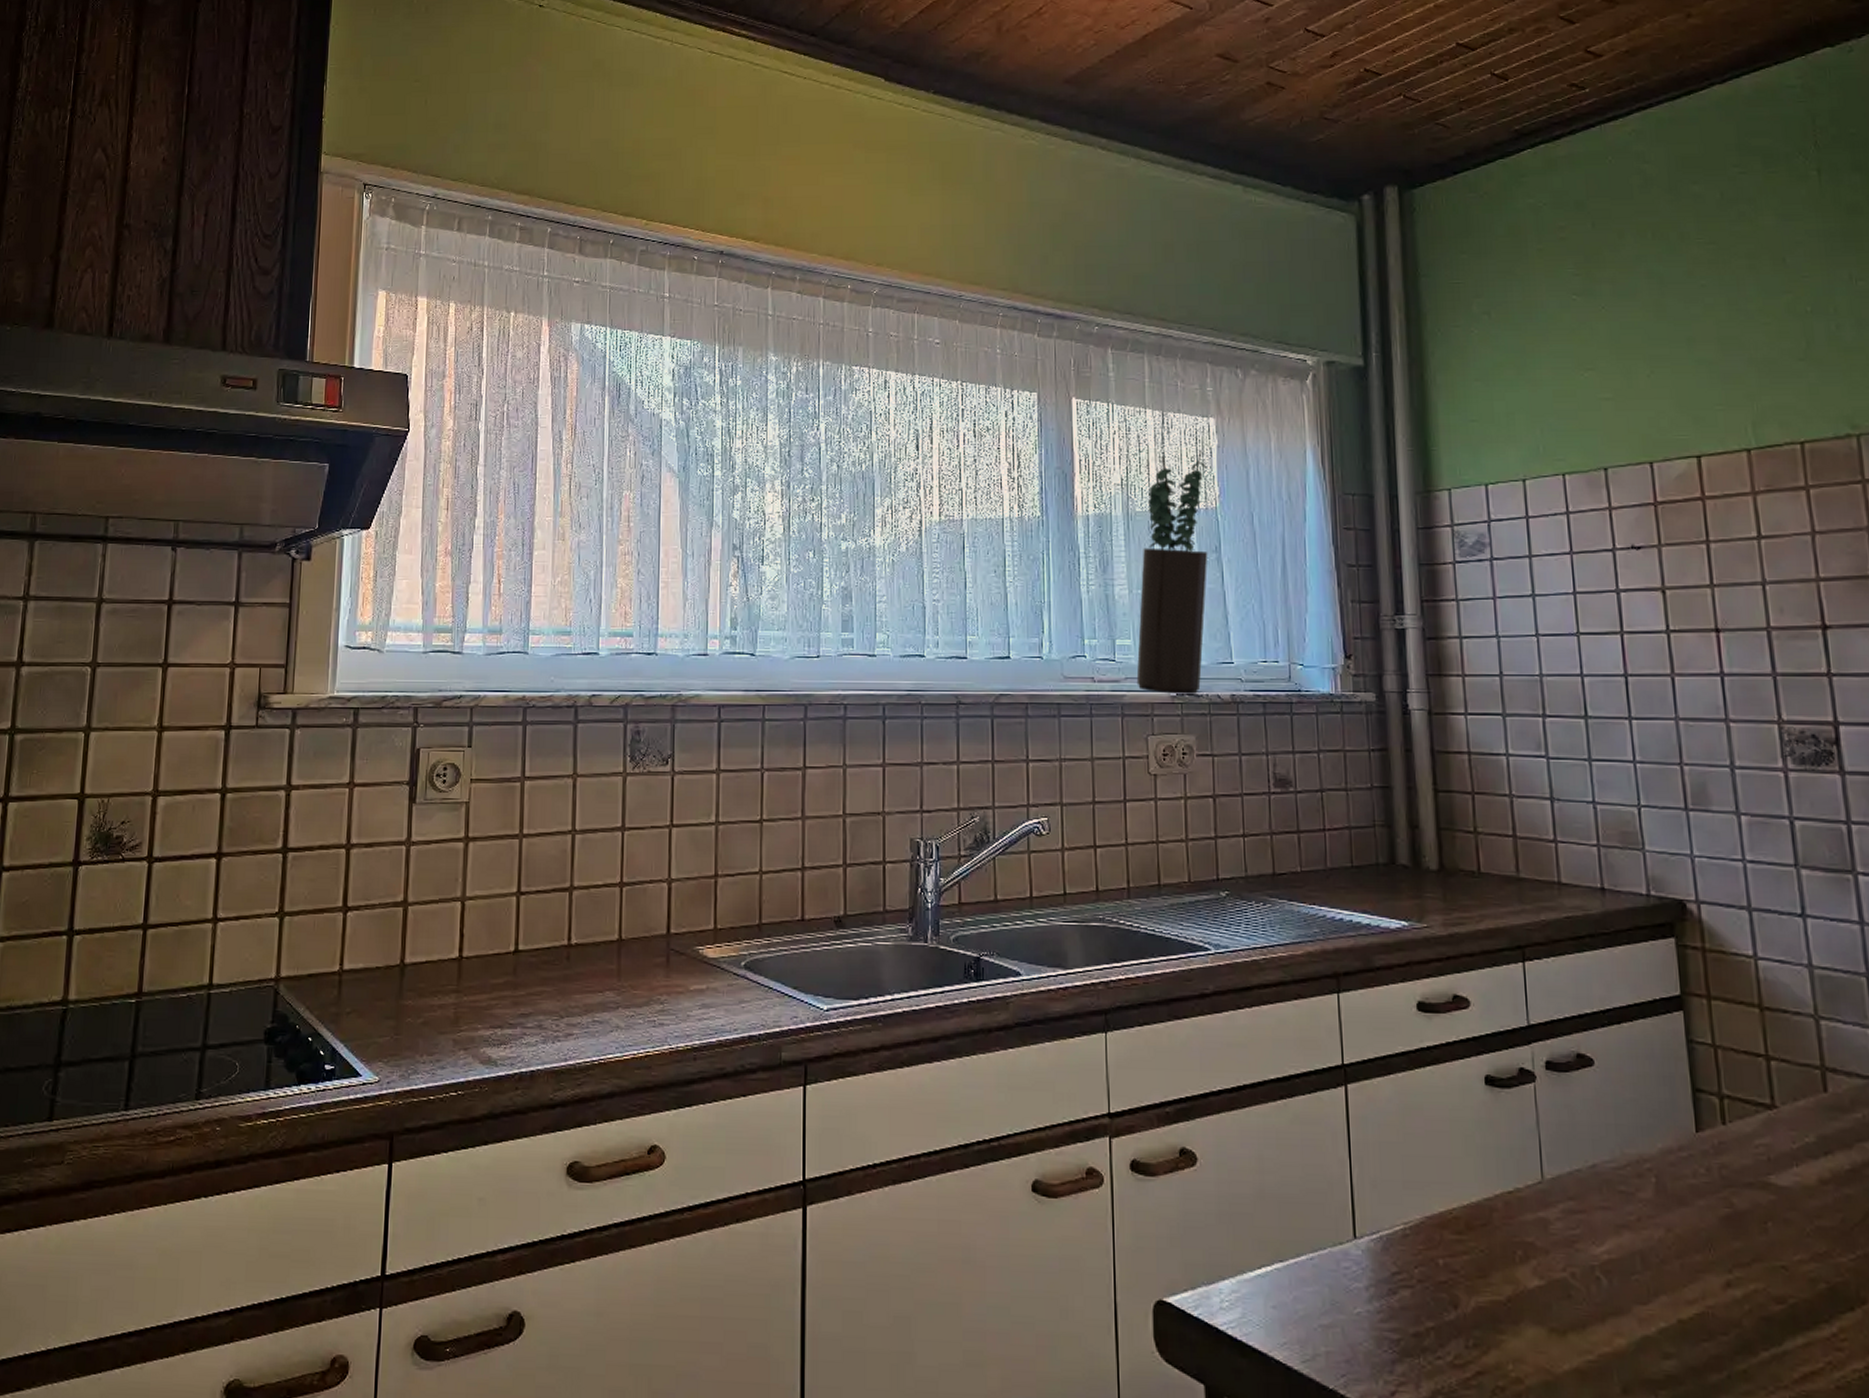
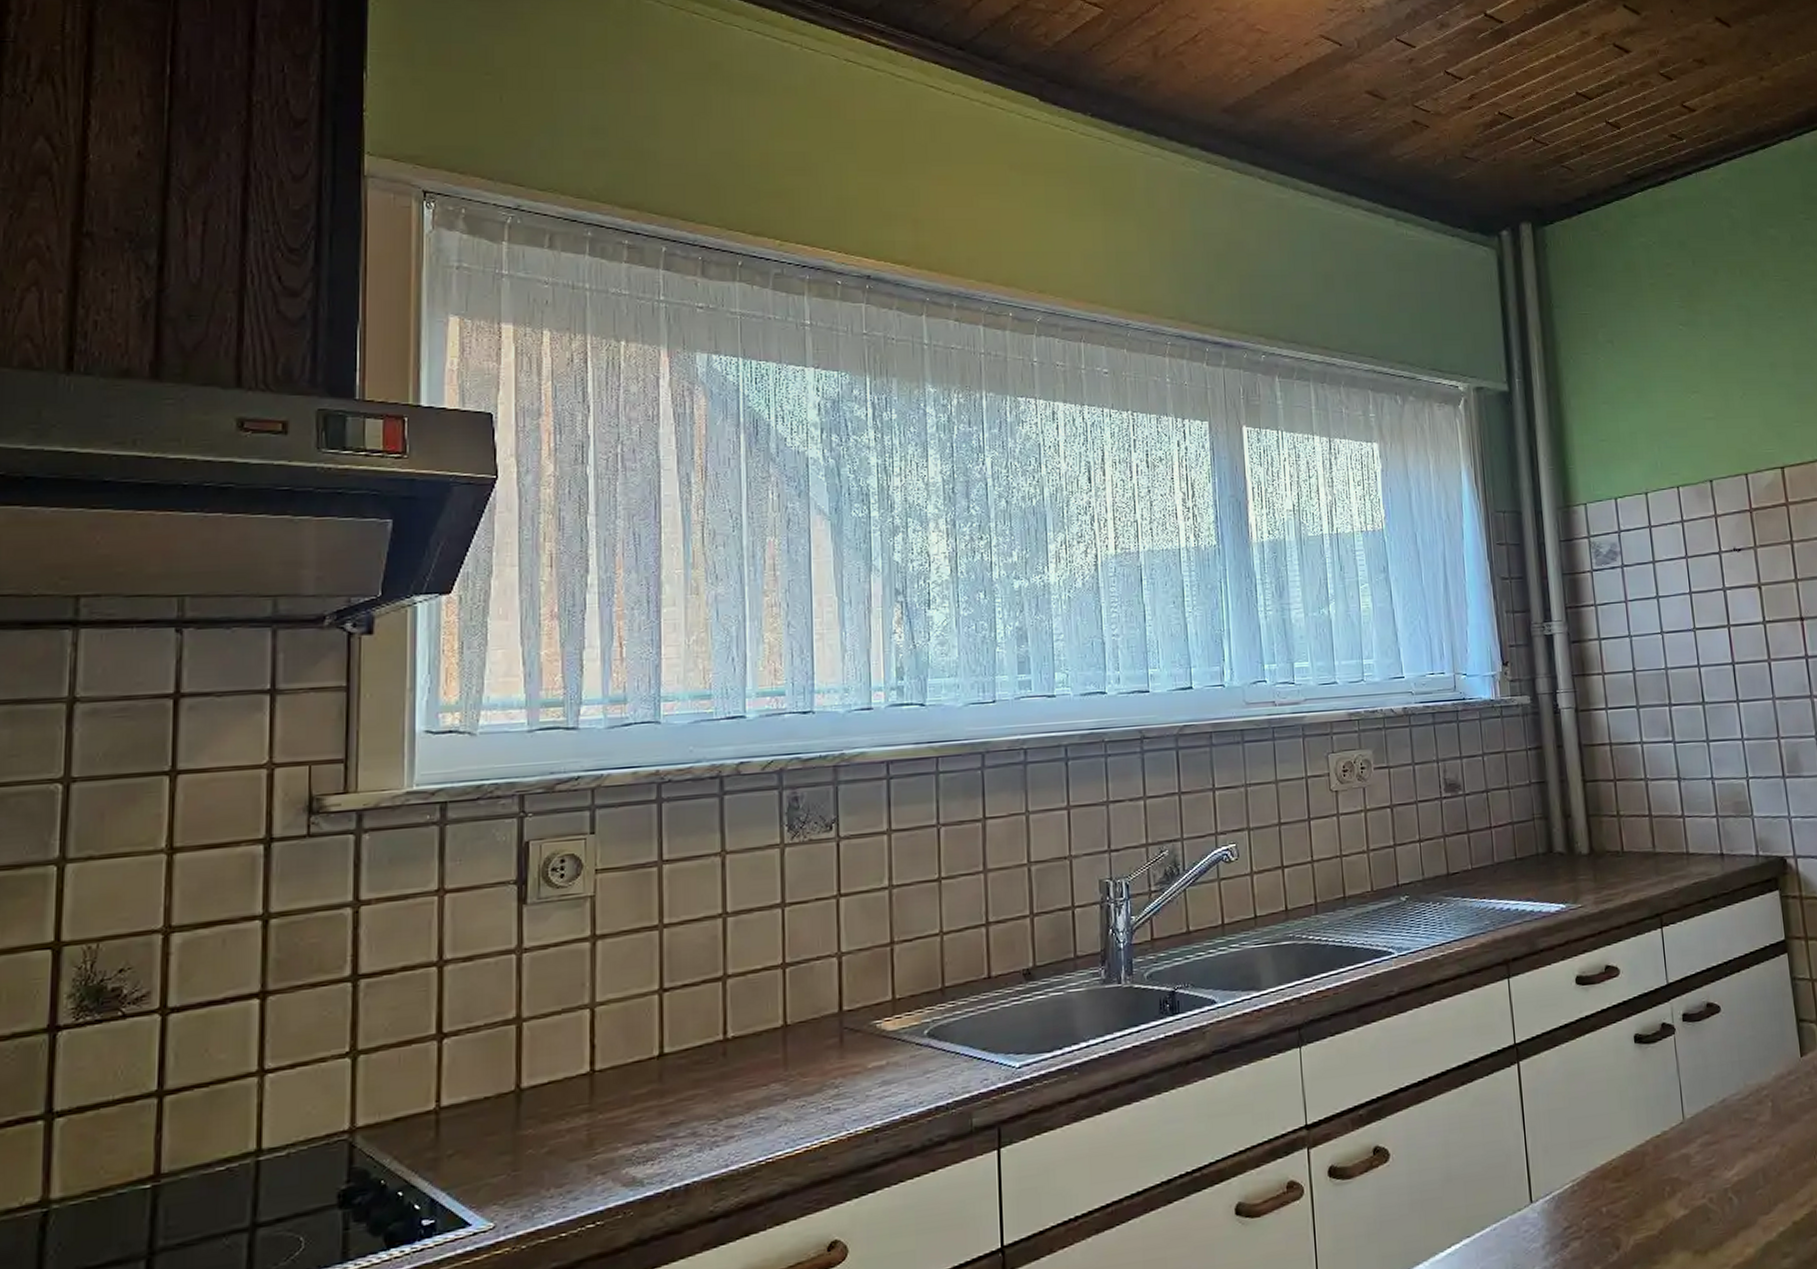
vase: present [1136,449,1208,695] -> none [1315,474,1377,712]

